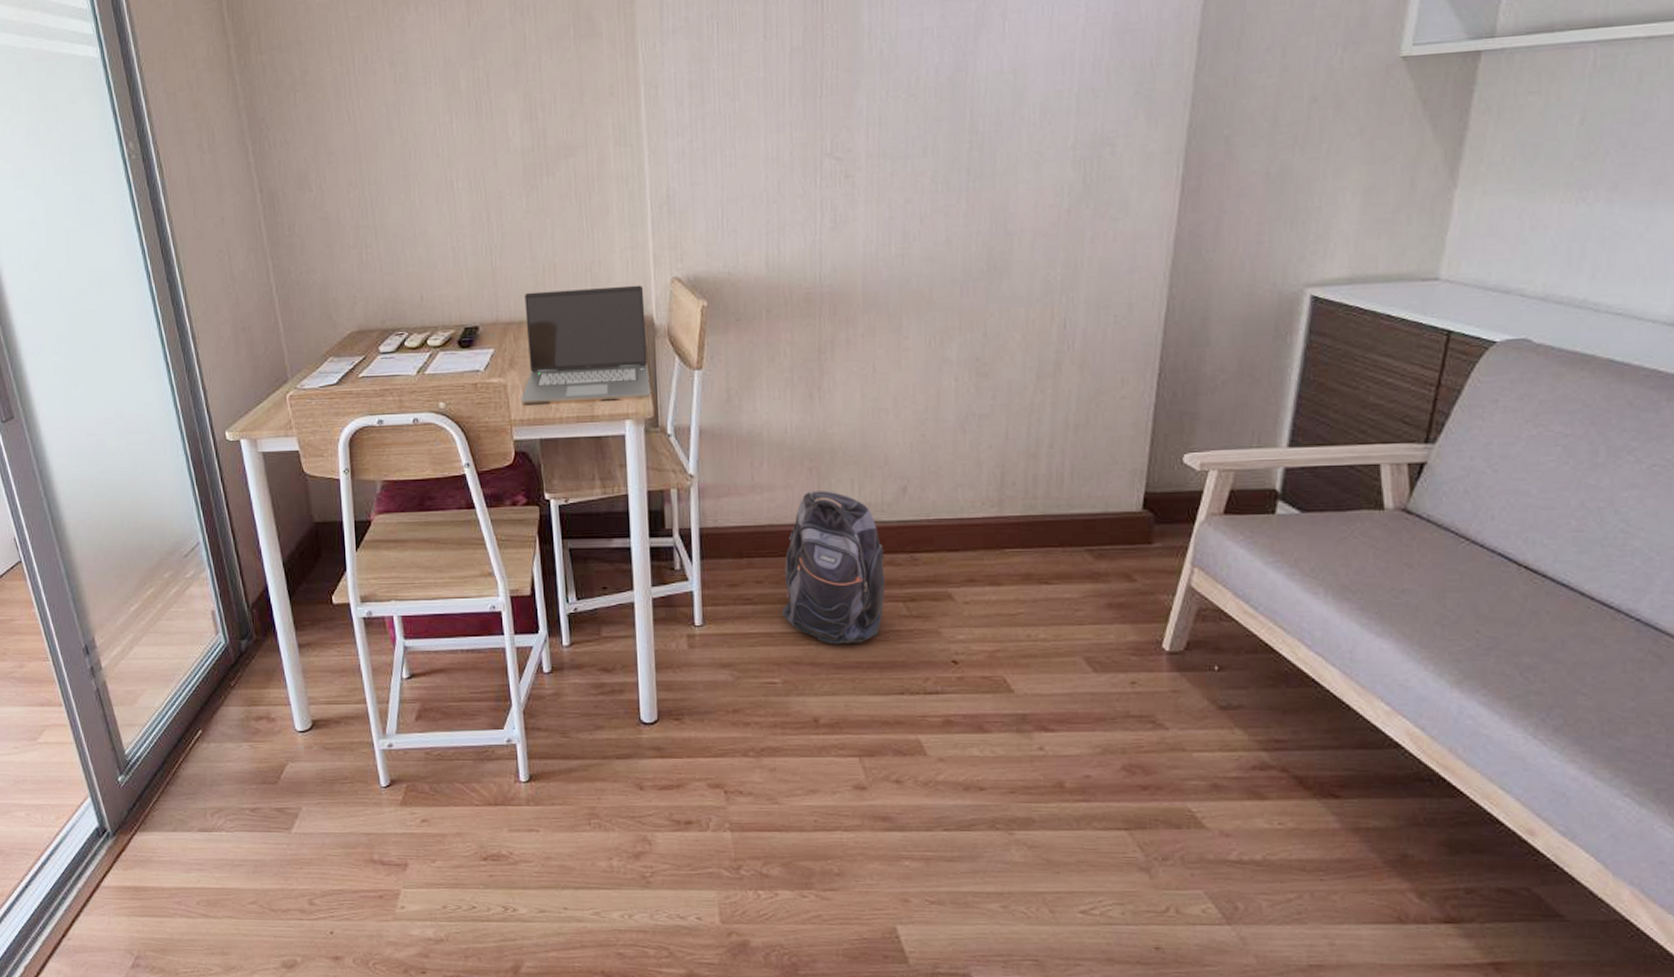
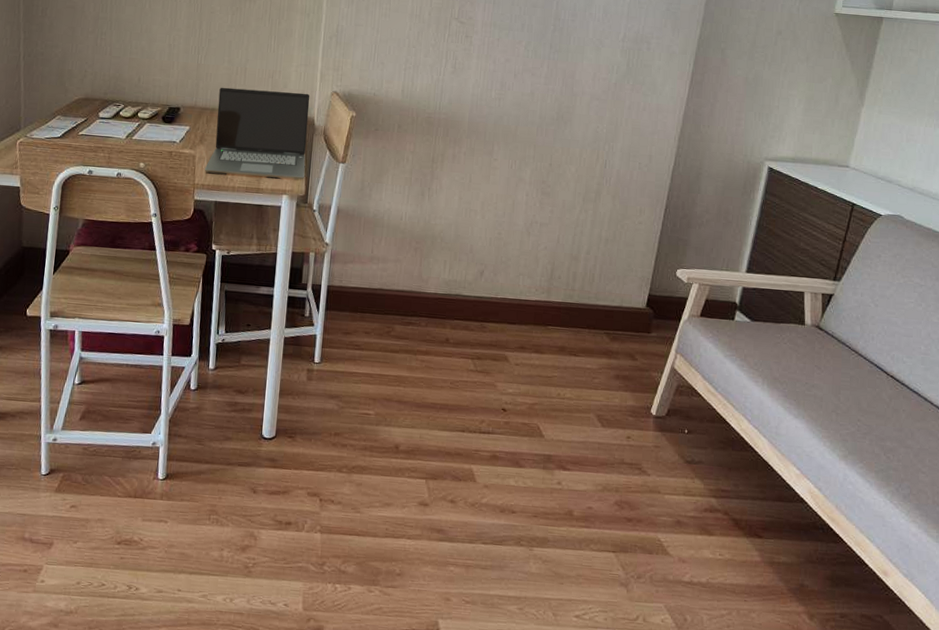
backpack: present [782,491,886,644] -> none [382,266,462,389]

